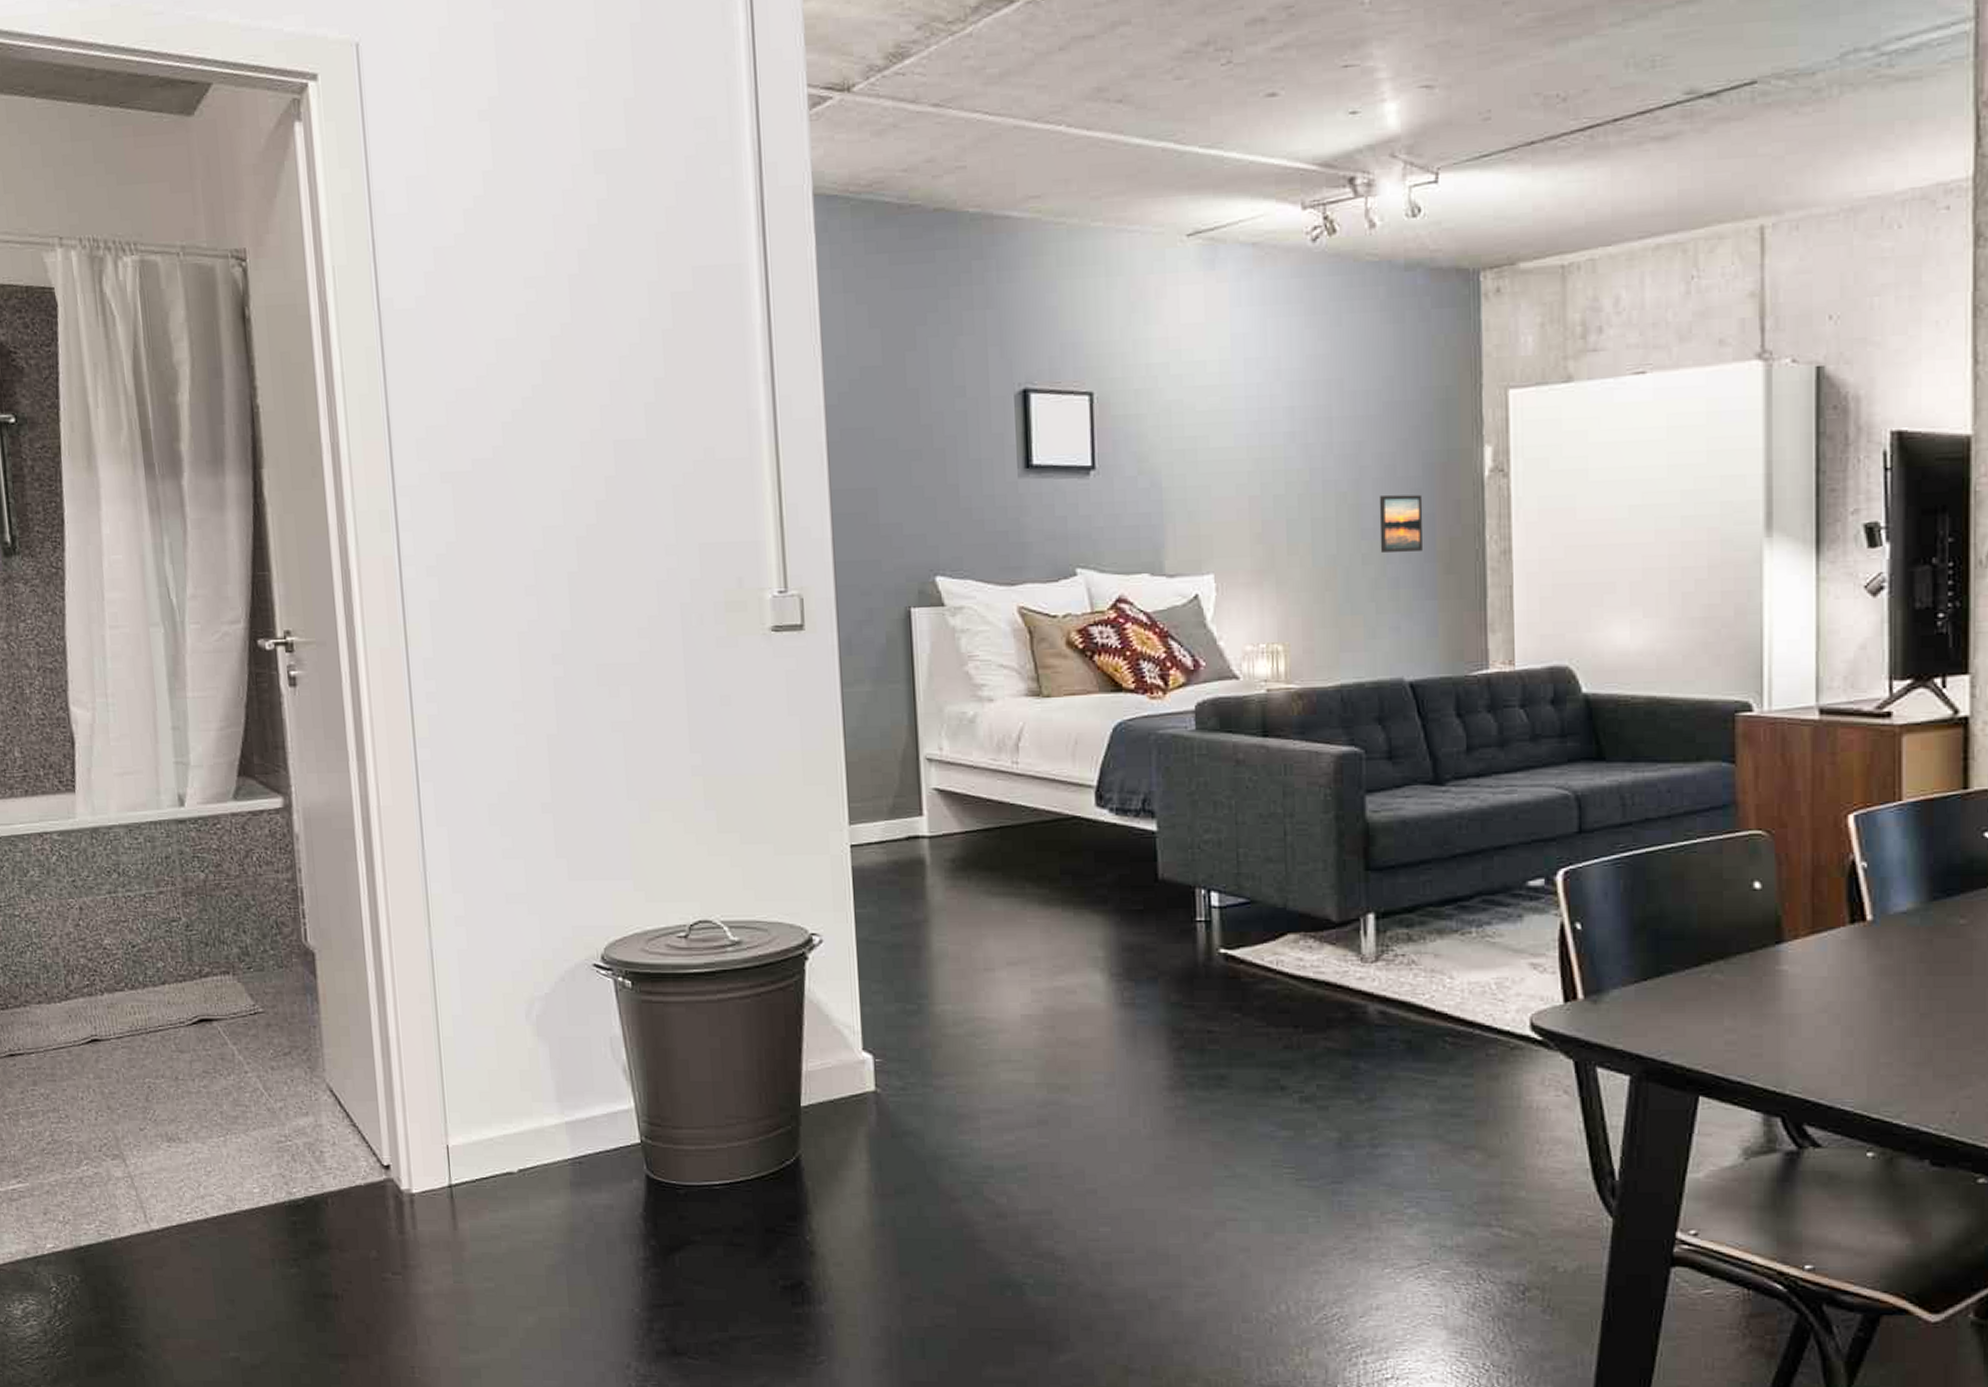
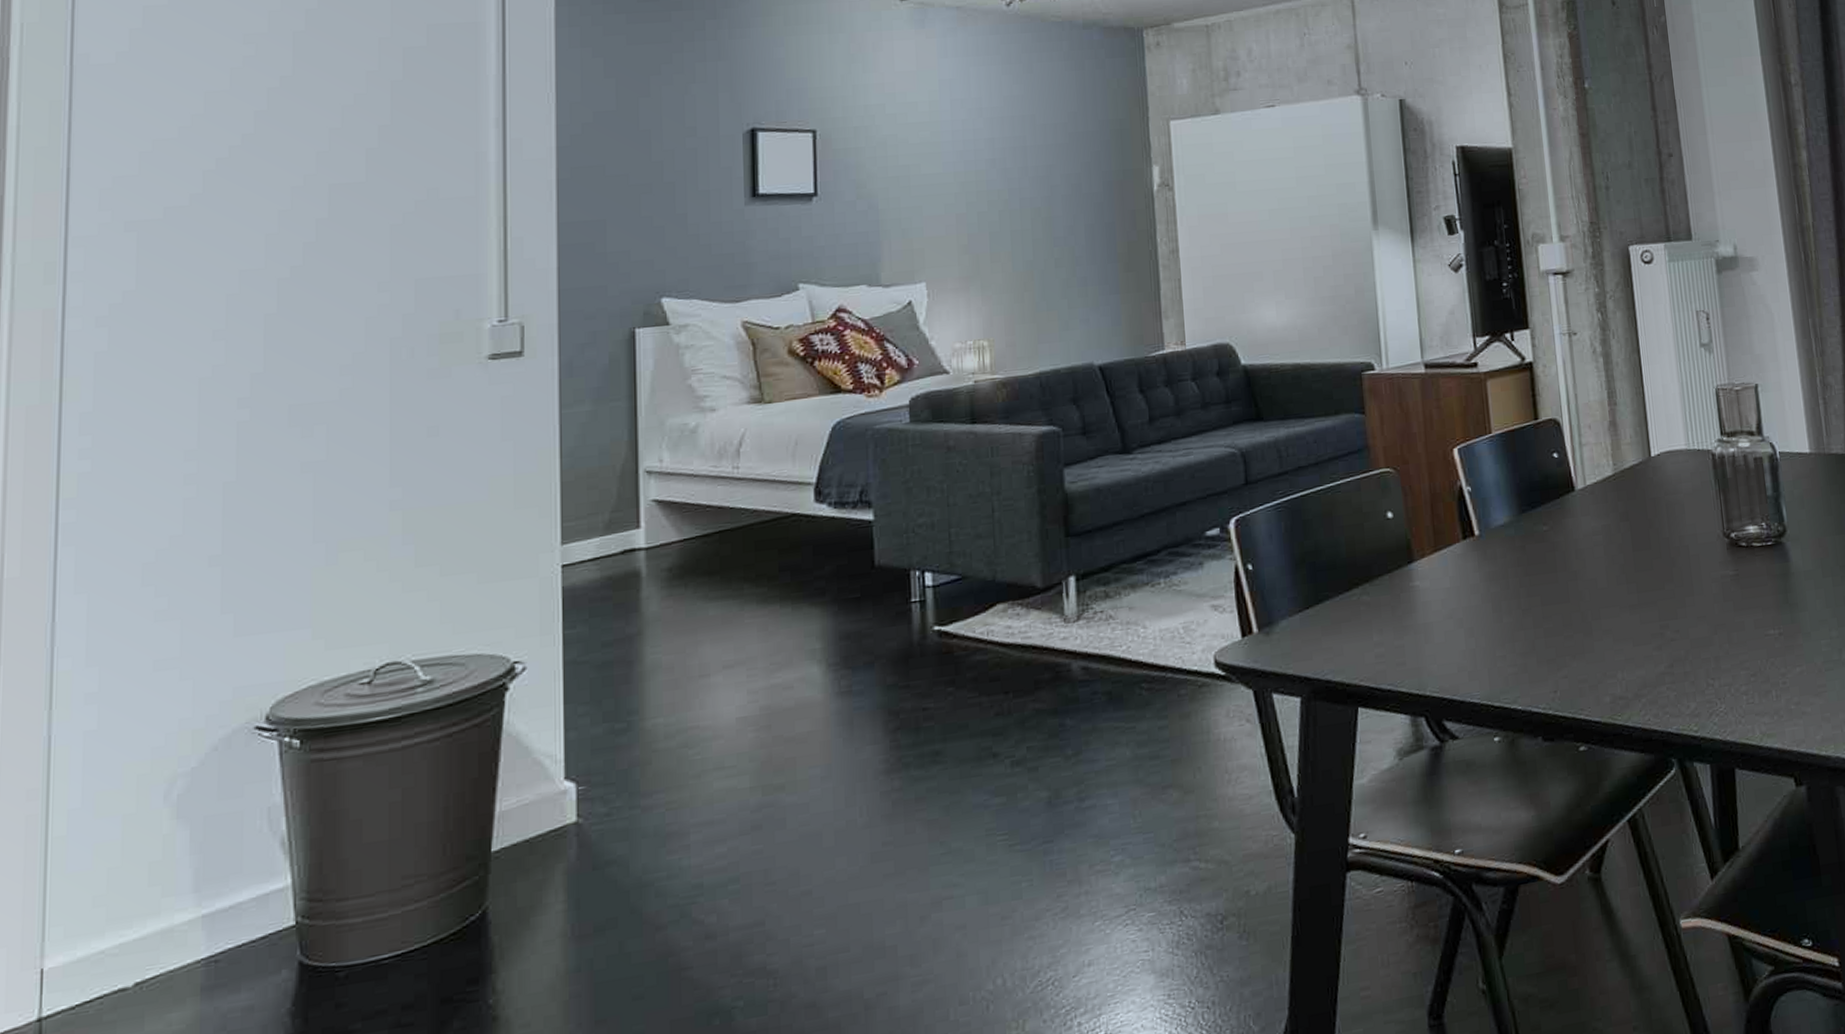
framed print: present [1379,494,1424,552] -> none [1067,207,1106,257]

